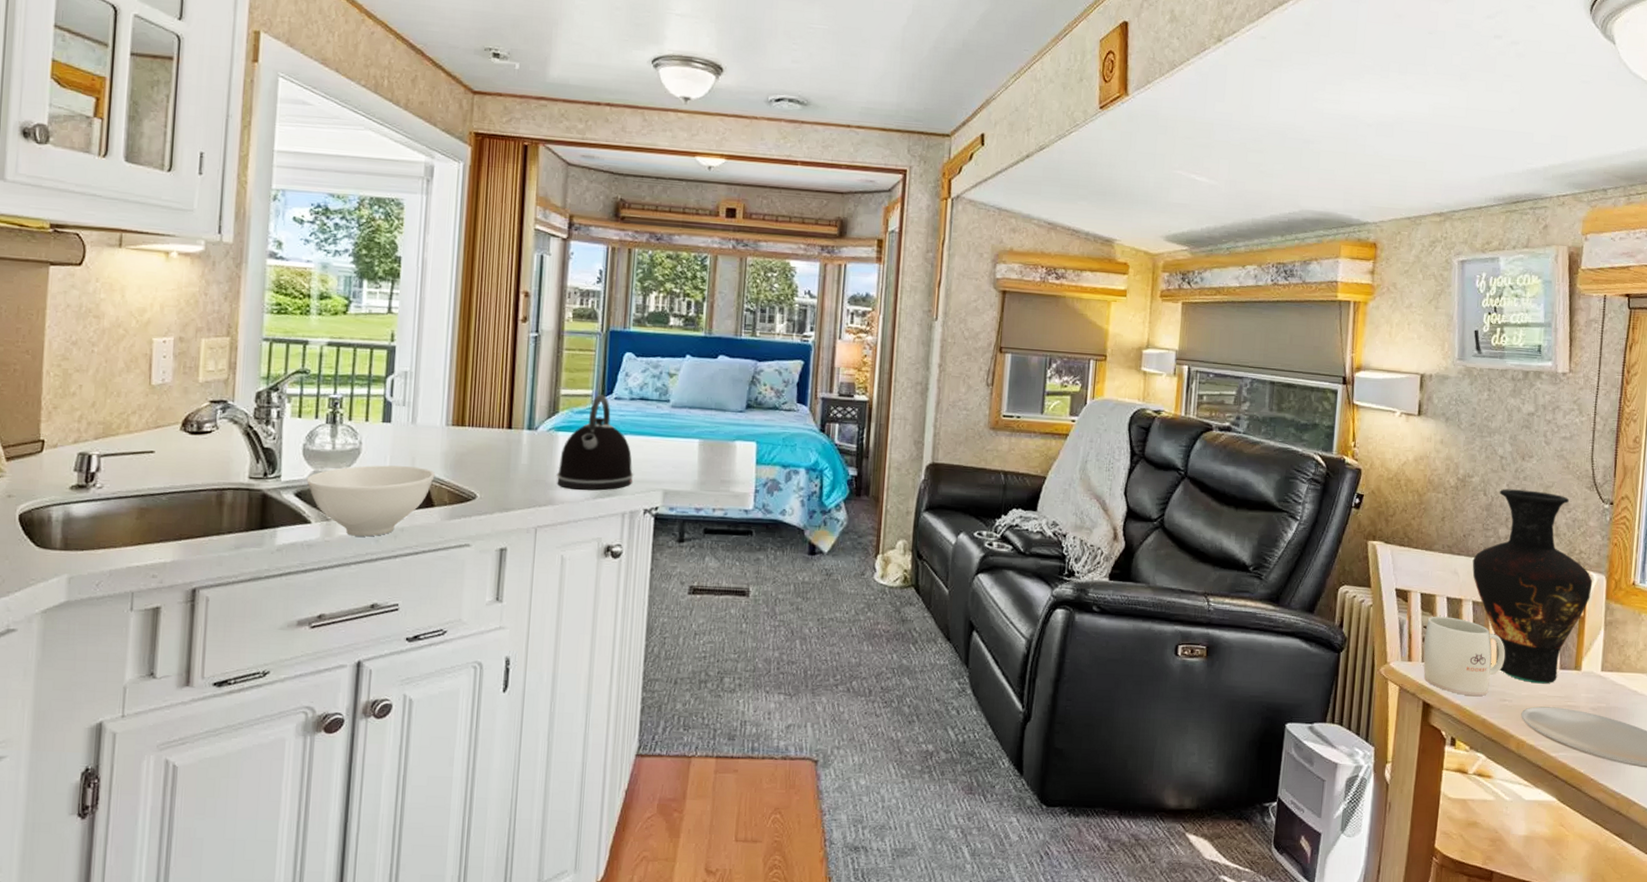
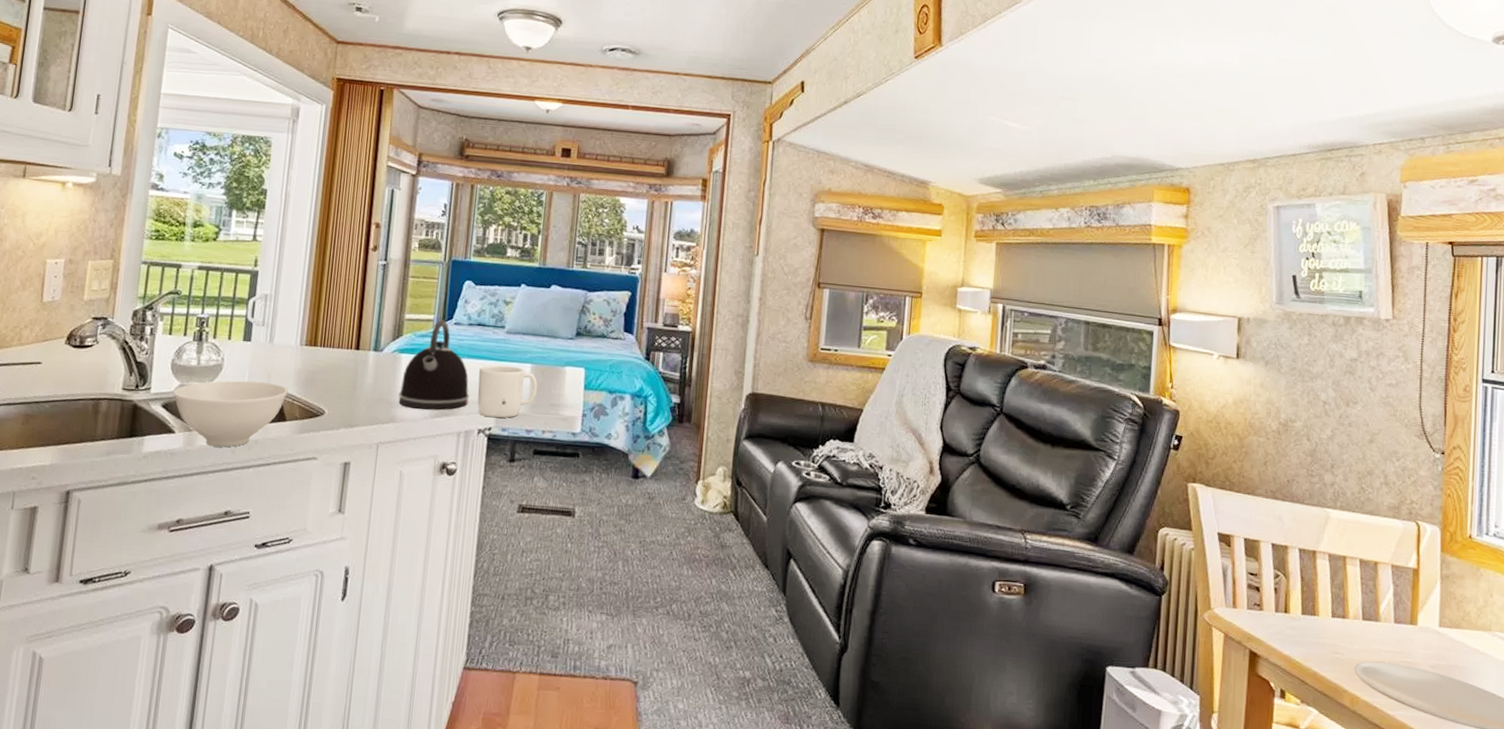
mug: none [642,441,706,497] -> present [477,365,538,419]
mug: present [1423,616,1506,697] -> none [1248,562,1336,648]
vase: present [1472,489,1593,684] -> none [1297,434,1426,638]

